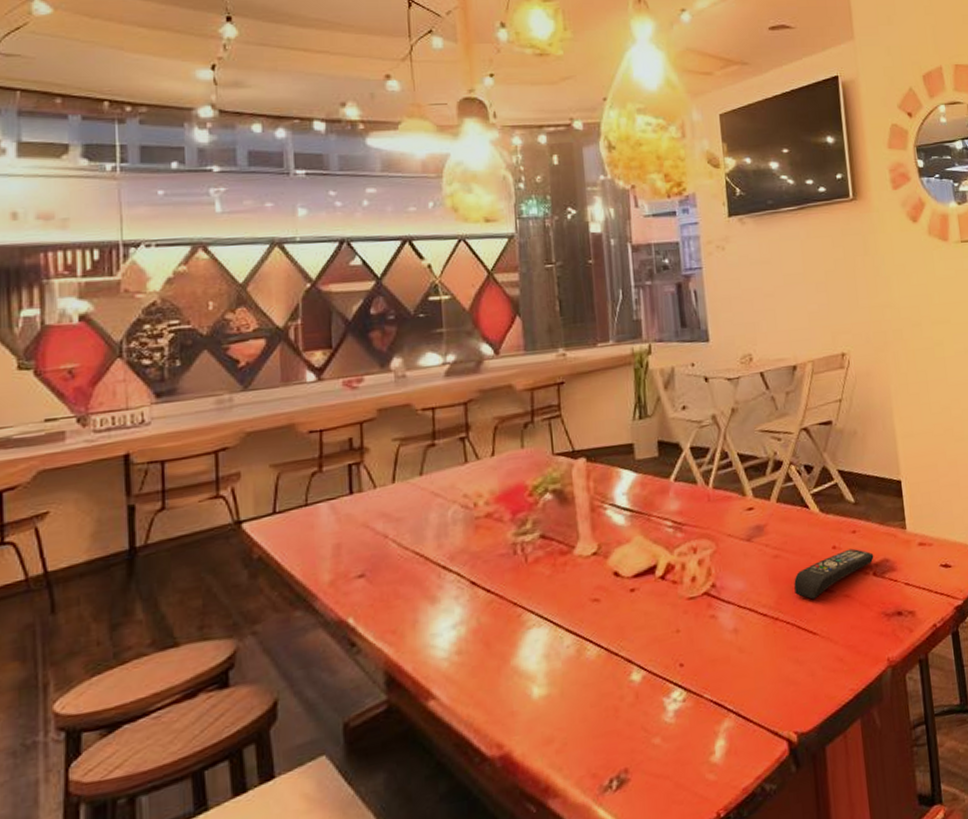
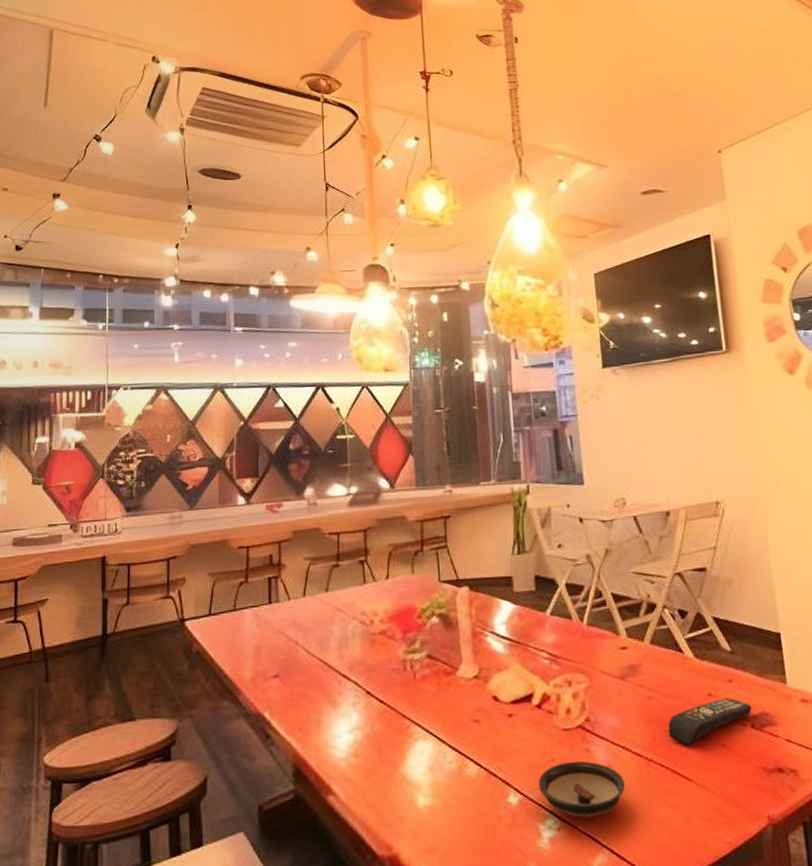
saucer: none [662,627,751,687] -> present [538,760,625,819]

